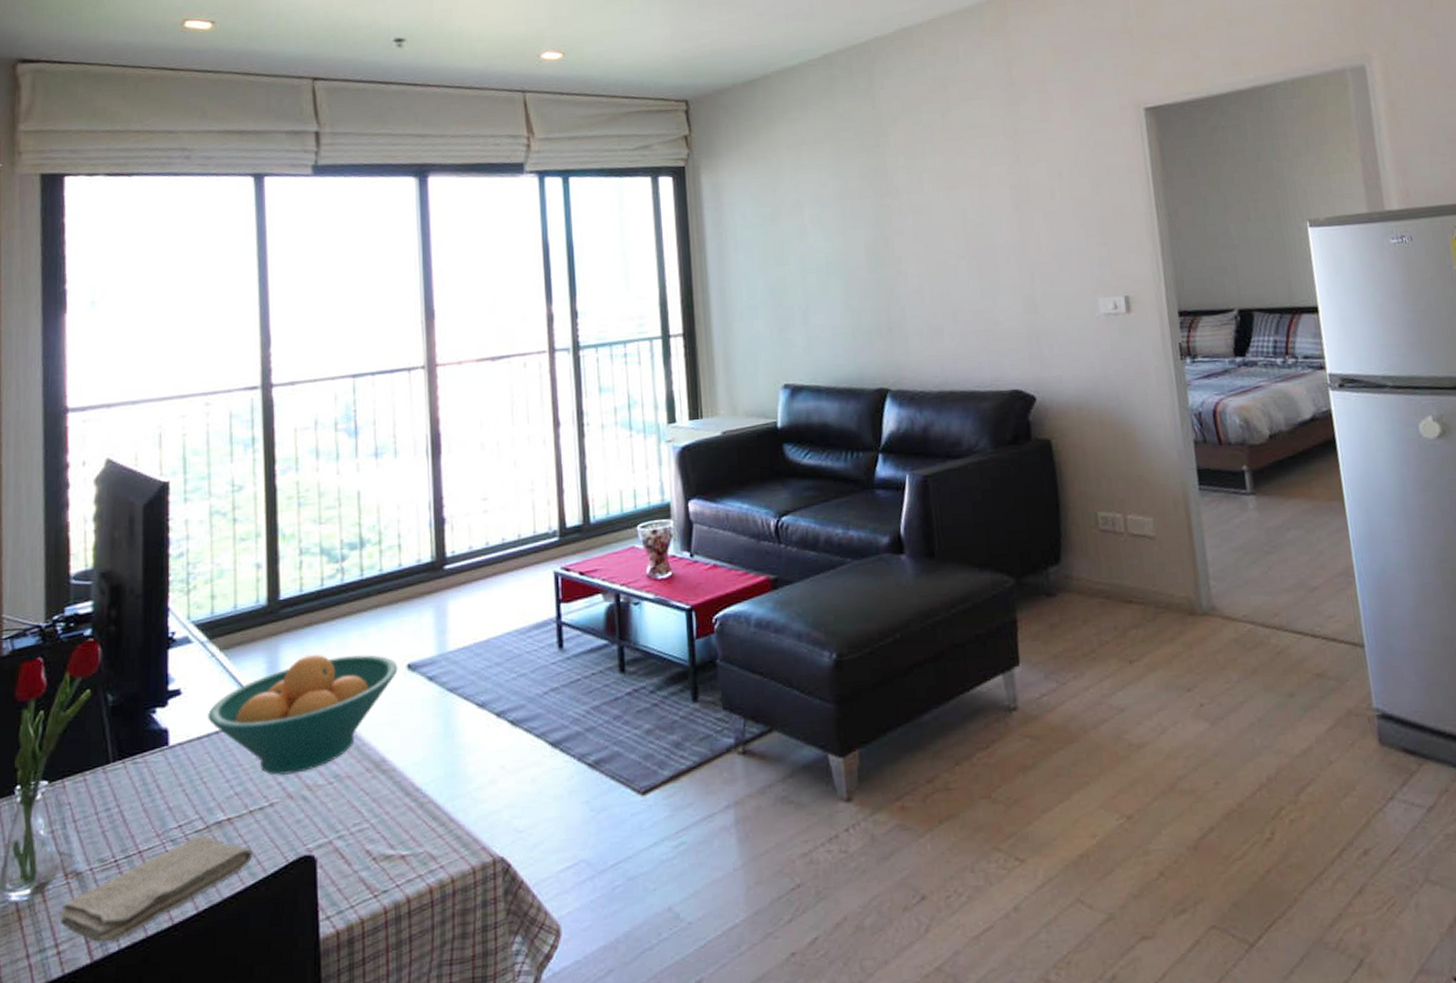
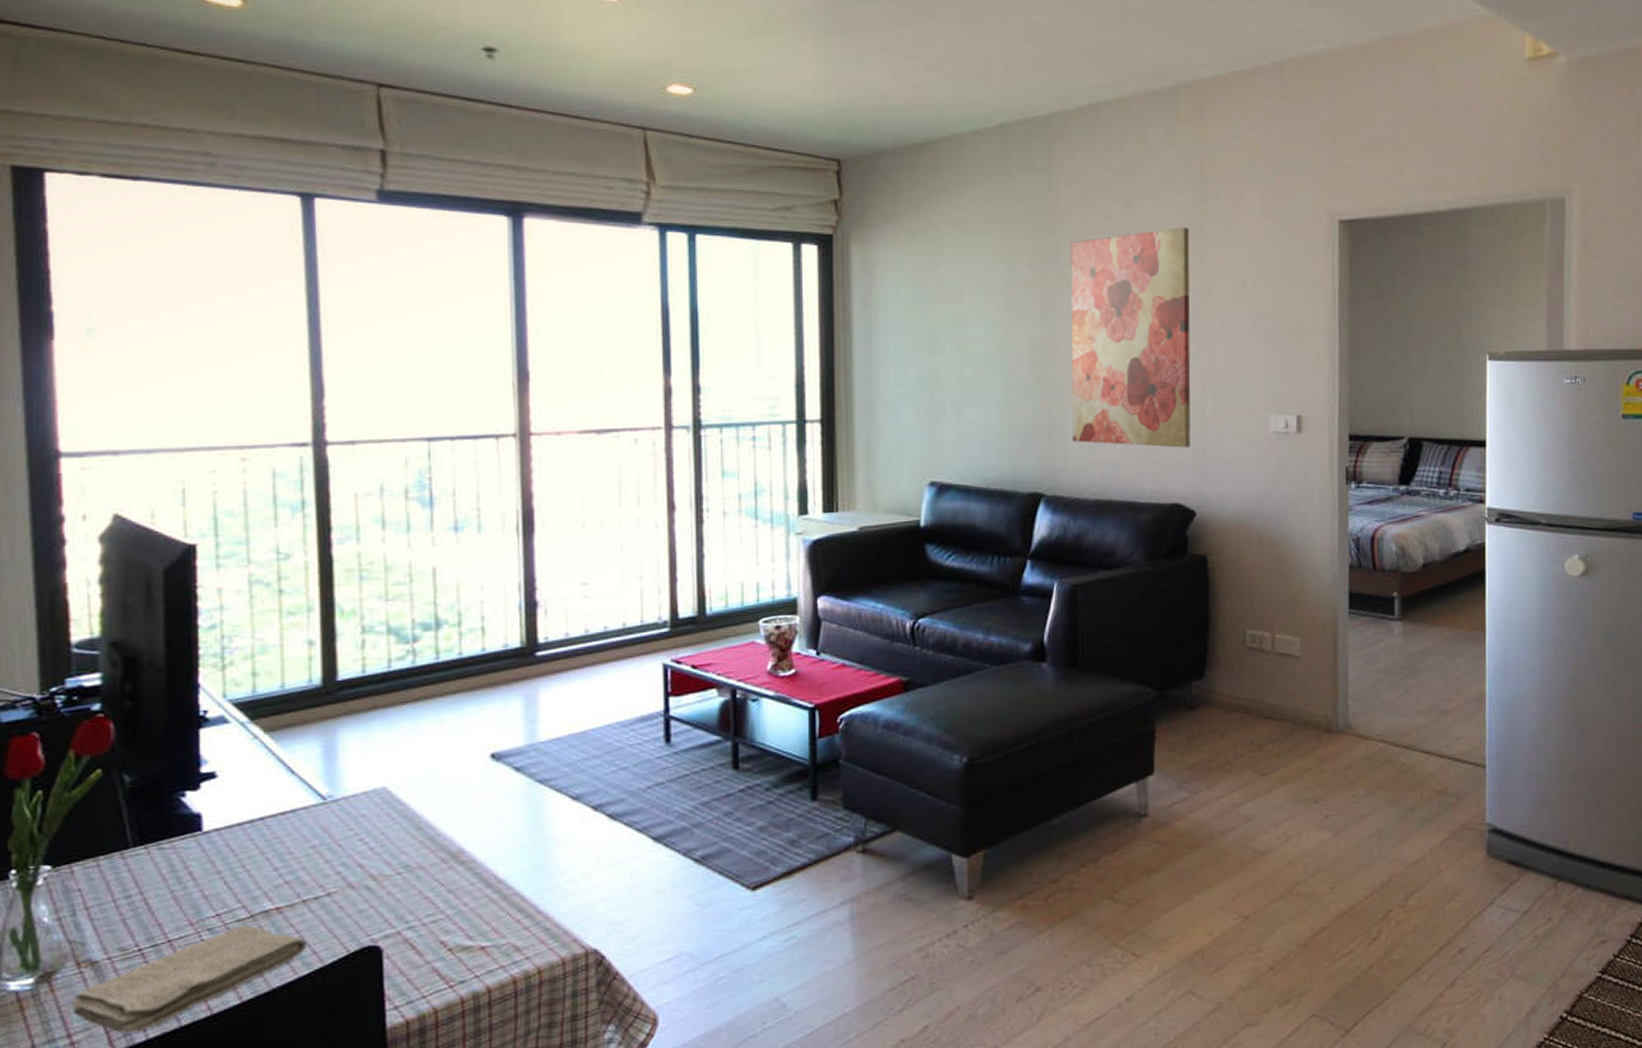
fruit bowl: present [208,654,398,775] -> none [250,739,480,864]
wall art: none [895,129,1025,338] -> present [1071,228,1191,448]

